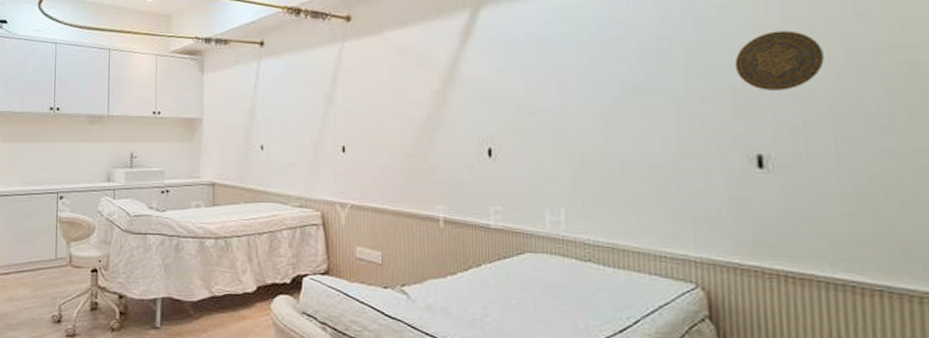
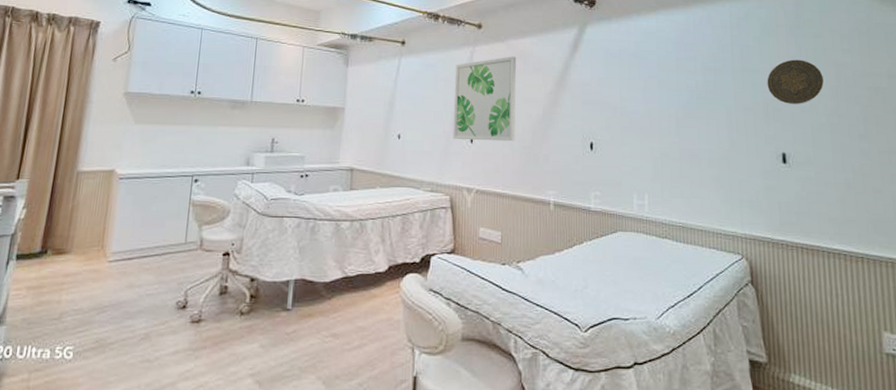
wall art: none [321,50,395,150] -> present [453,56,516,142]

